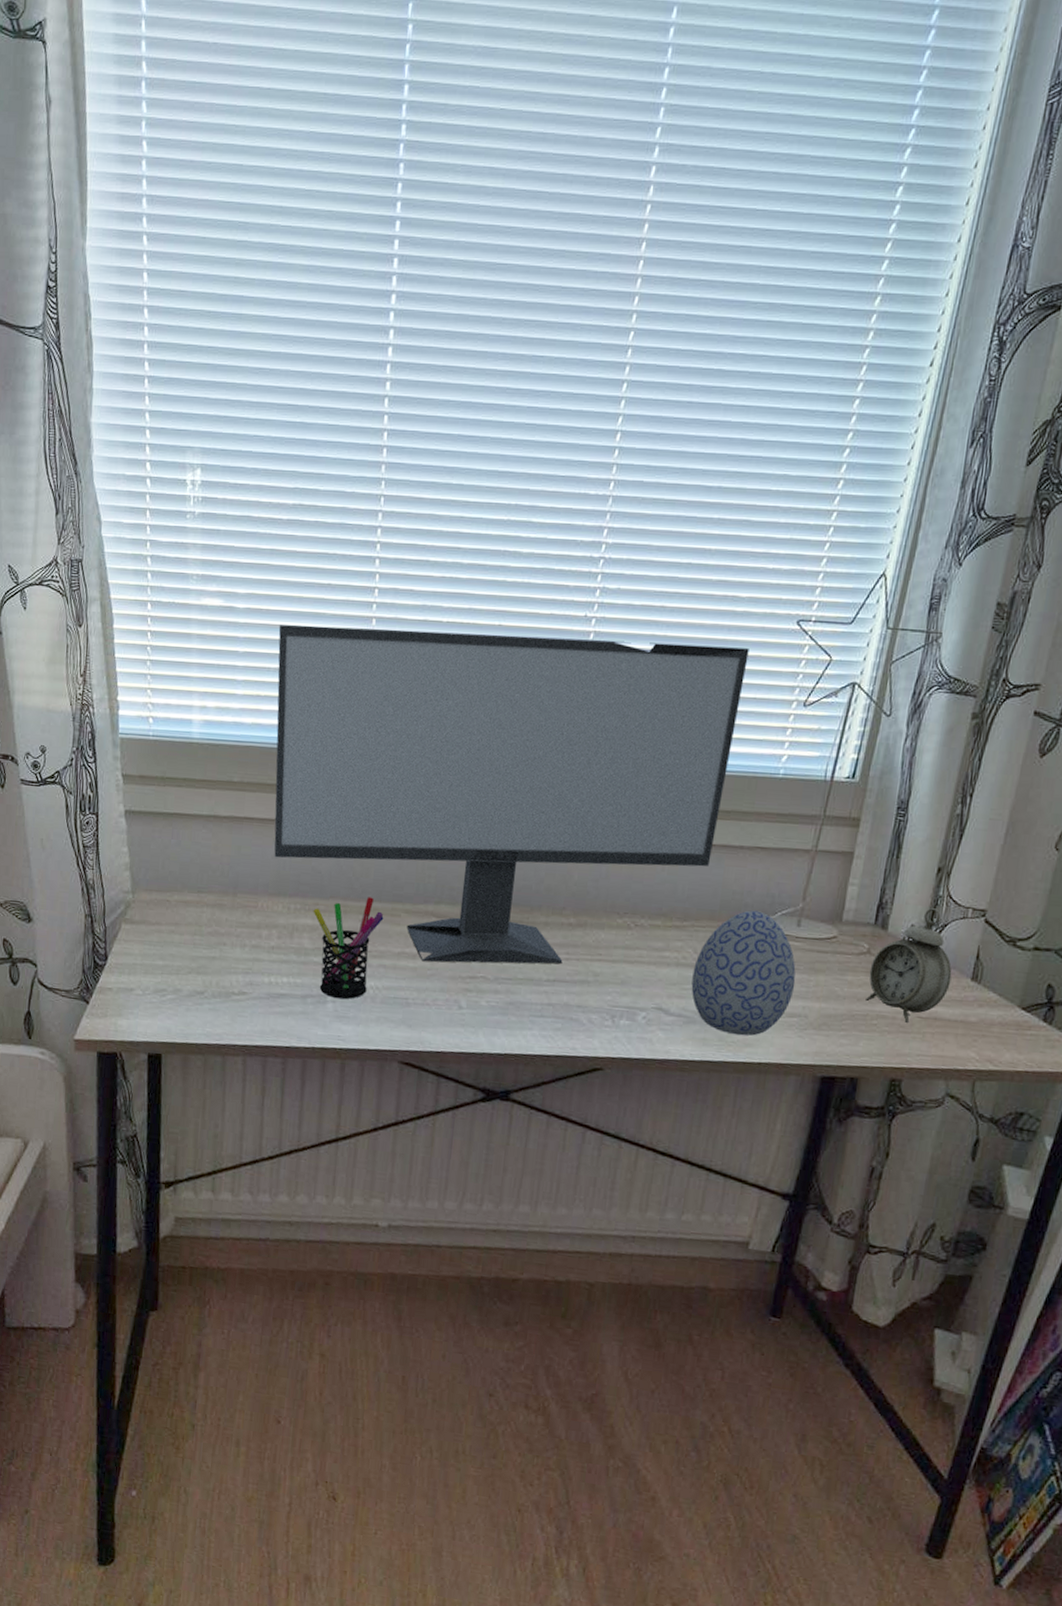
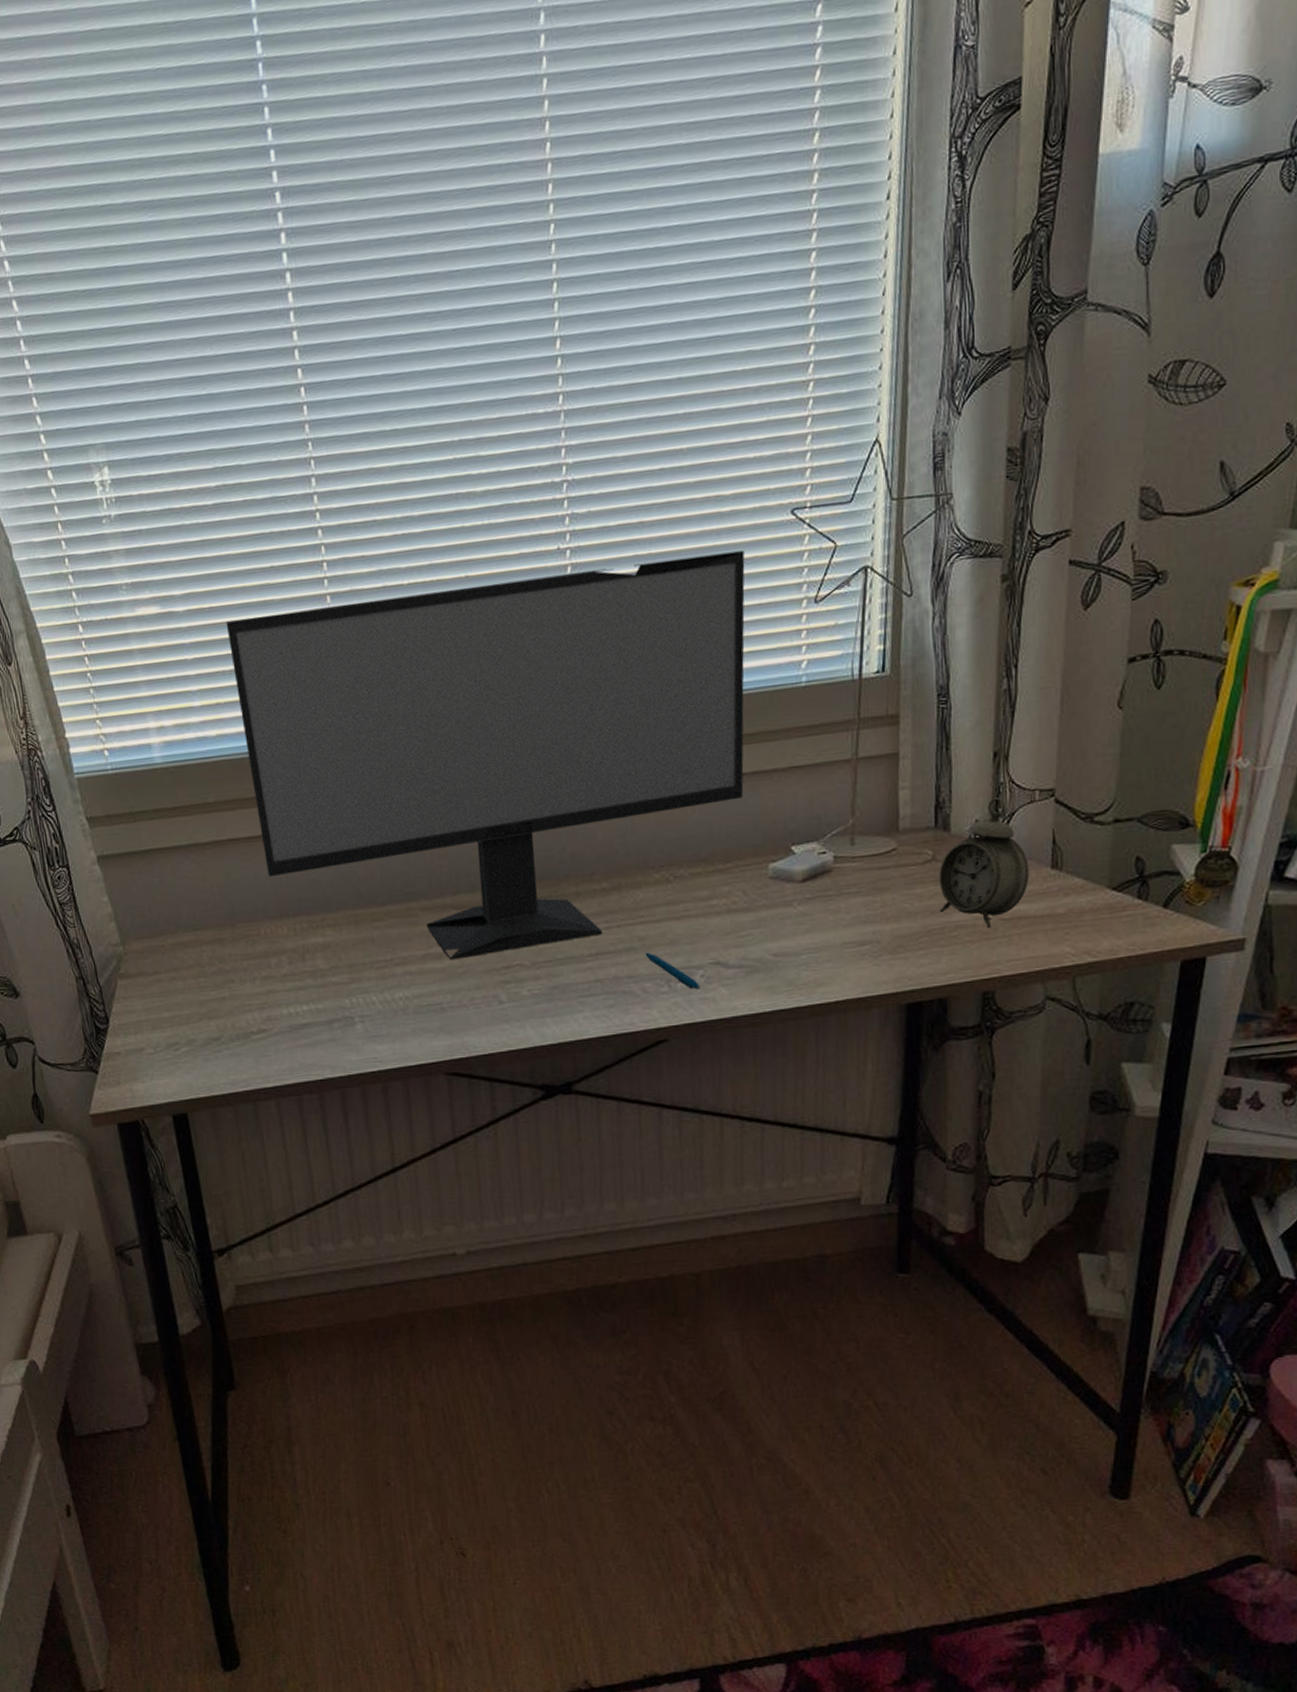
pen holder: present [313,897,384,1000] -> none [321,900,400,1018]
pen: none [596,987,641,1029] -> present [645,952,700,990]
decorative egg: present [691,910,796,1036] -> none [746,836,860,976]

